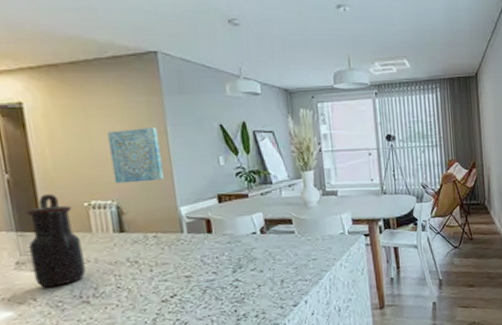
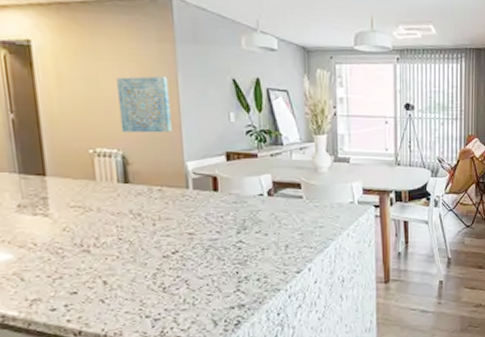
teapot: present [26,193,86,288] -> none [29,137,88,233]

